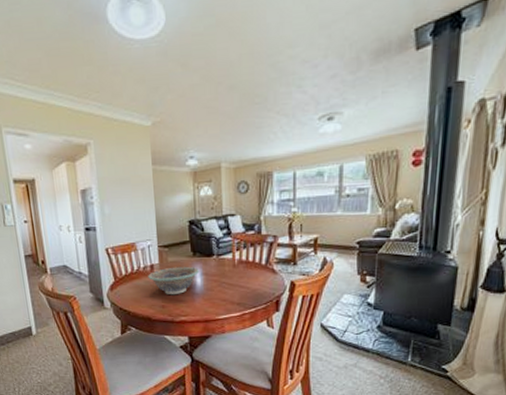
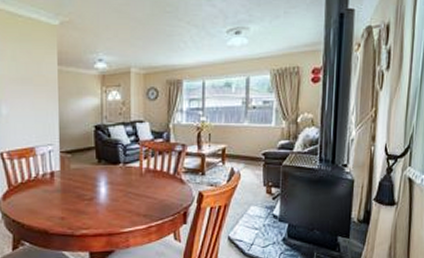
decorative bowl: present [148,266,199,295] -> none [47,174,103,206]

